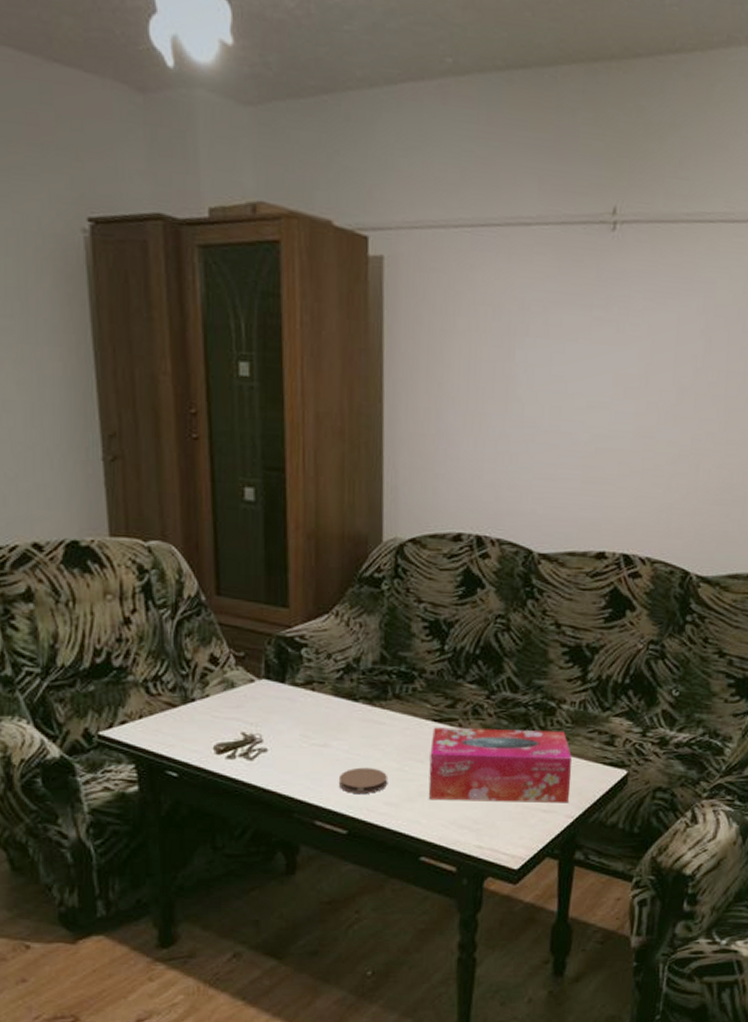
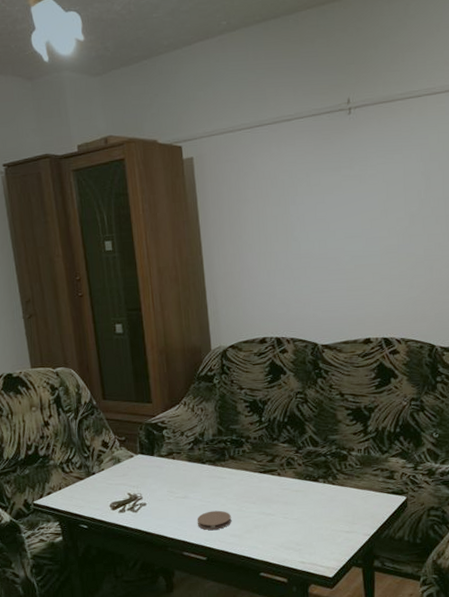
tissue box: present [428,727,573,803] -> none [259,472,364,530]

